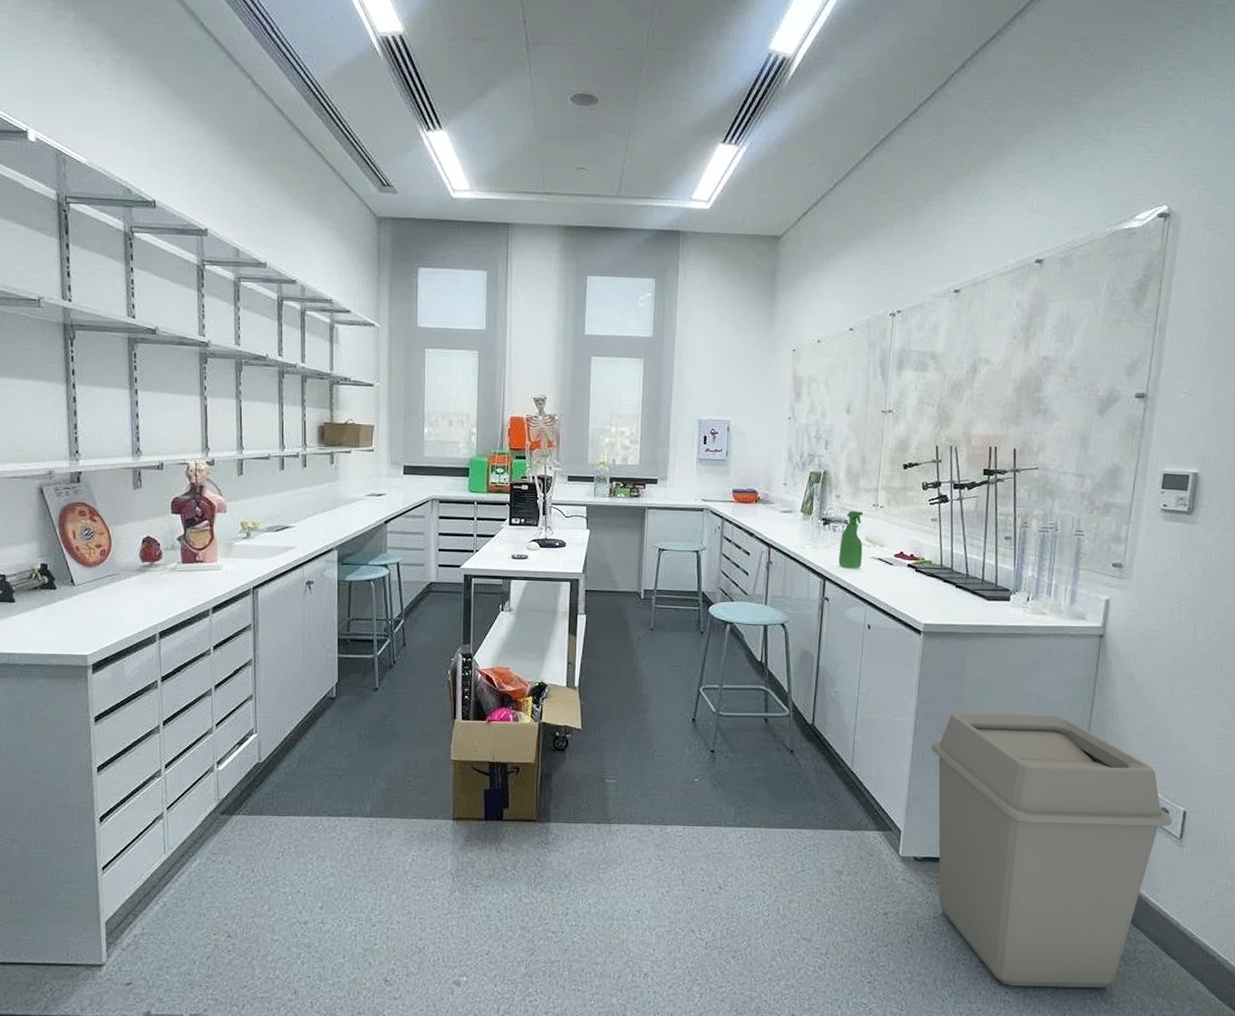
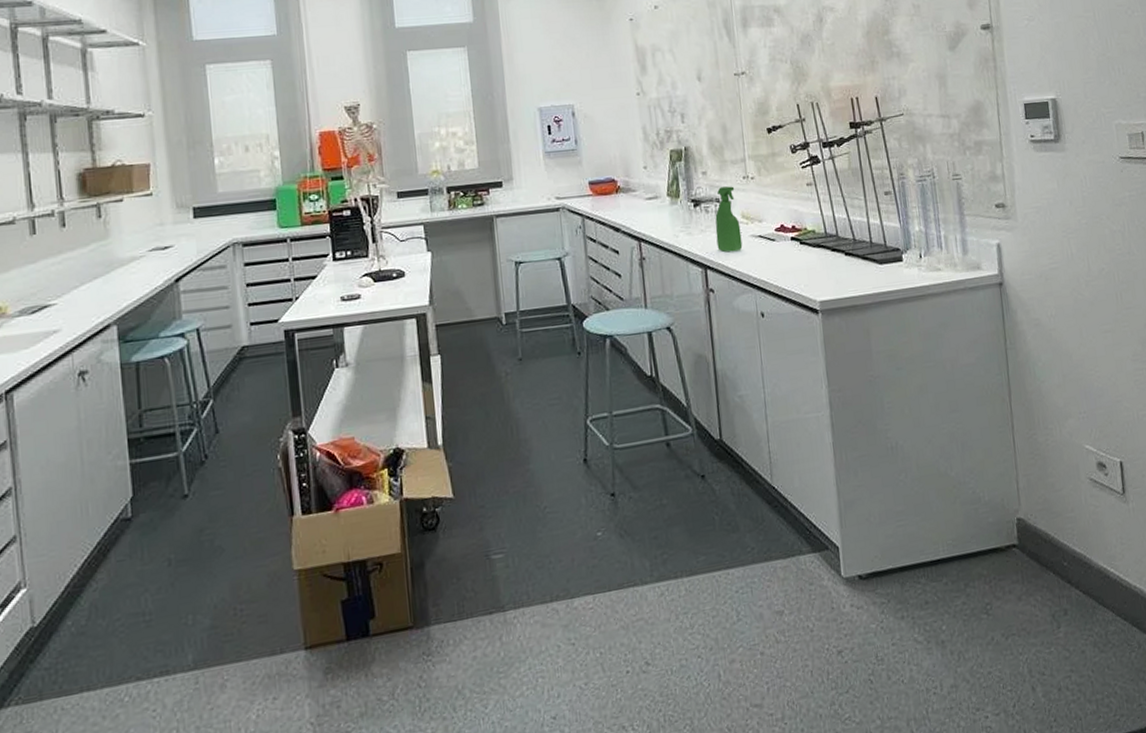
trash bin: present [931,711,1172,988] -> none [853,380,1112,708]

